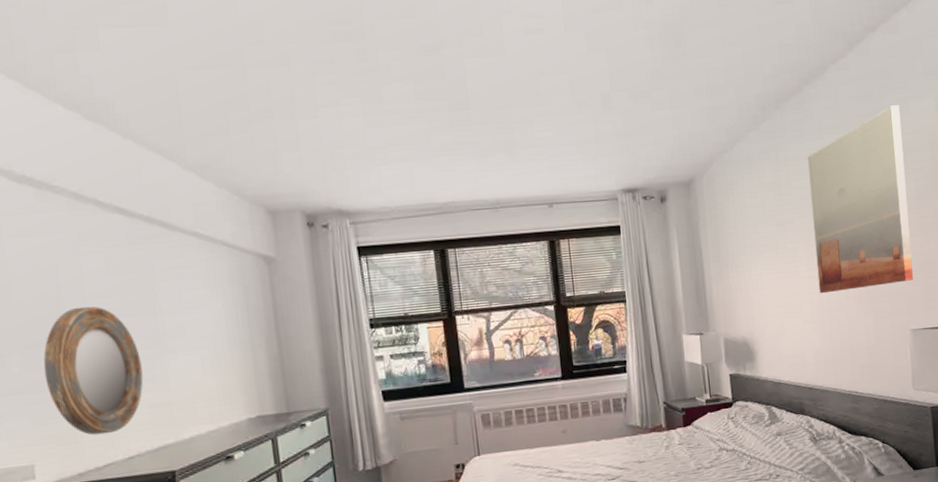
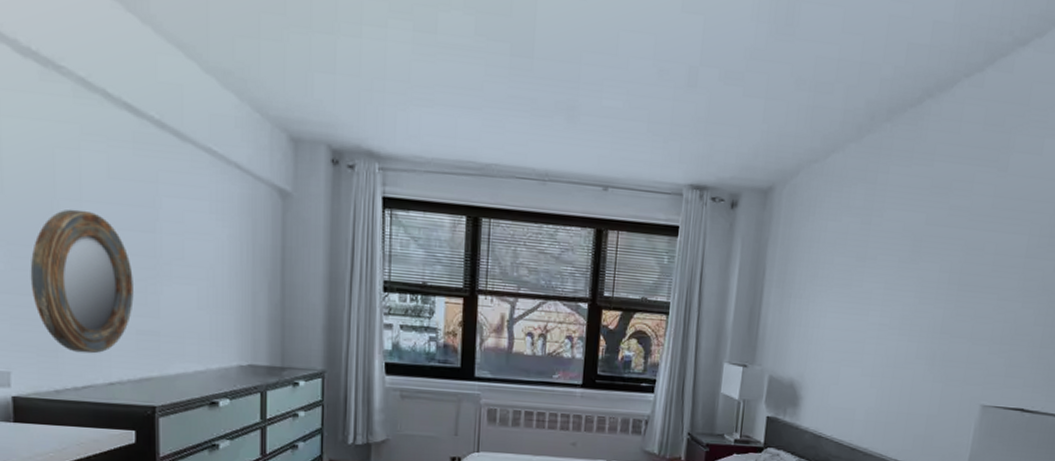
wall art: present [808,105,914,294] -> none [887,140,1033,350]

